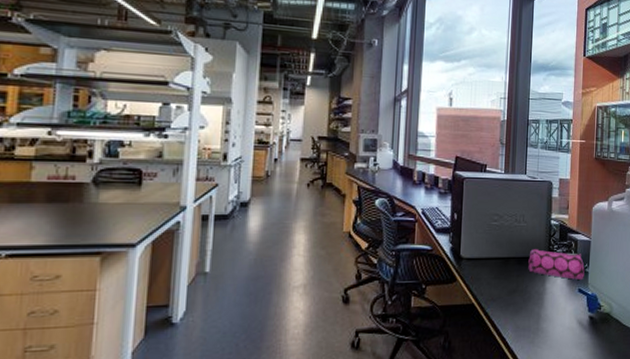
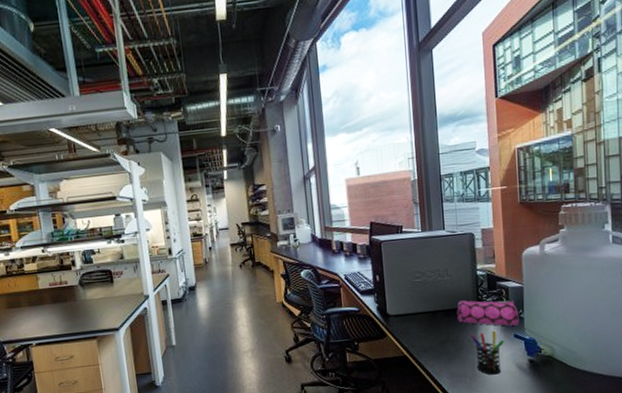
pen holder: none [538,284,570,330] -> present [470,331,505,375]

